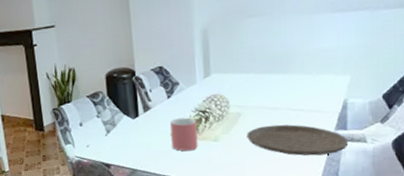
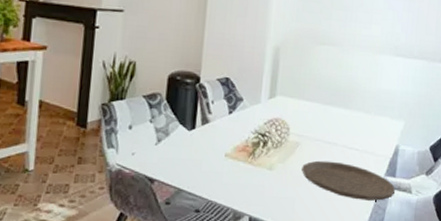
mug: present [170,117,198,152] -> none [225,137,254,177]

